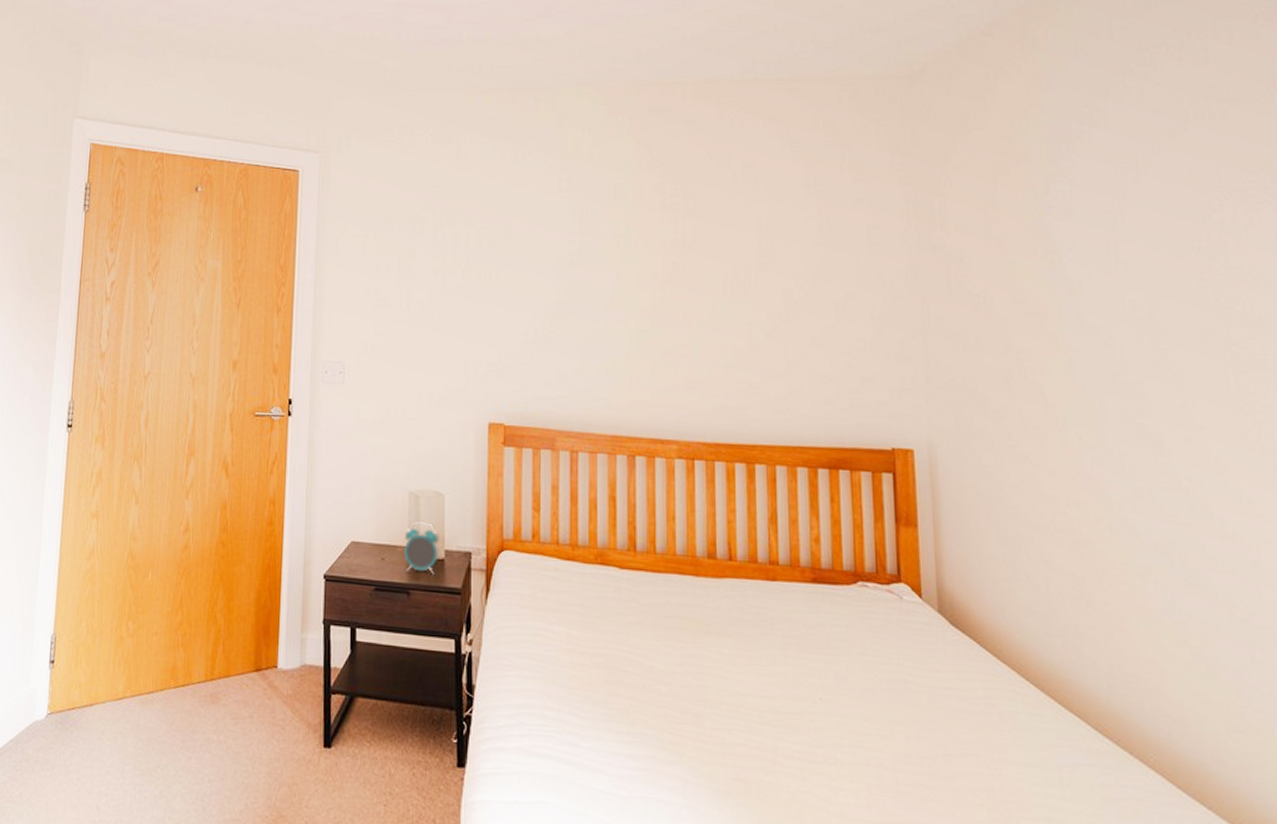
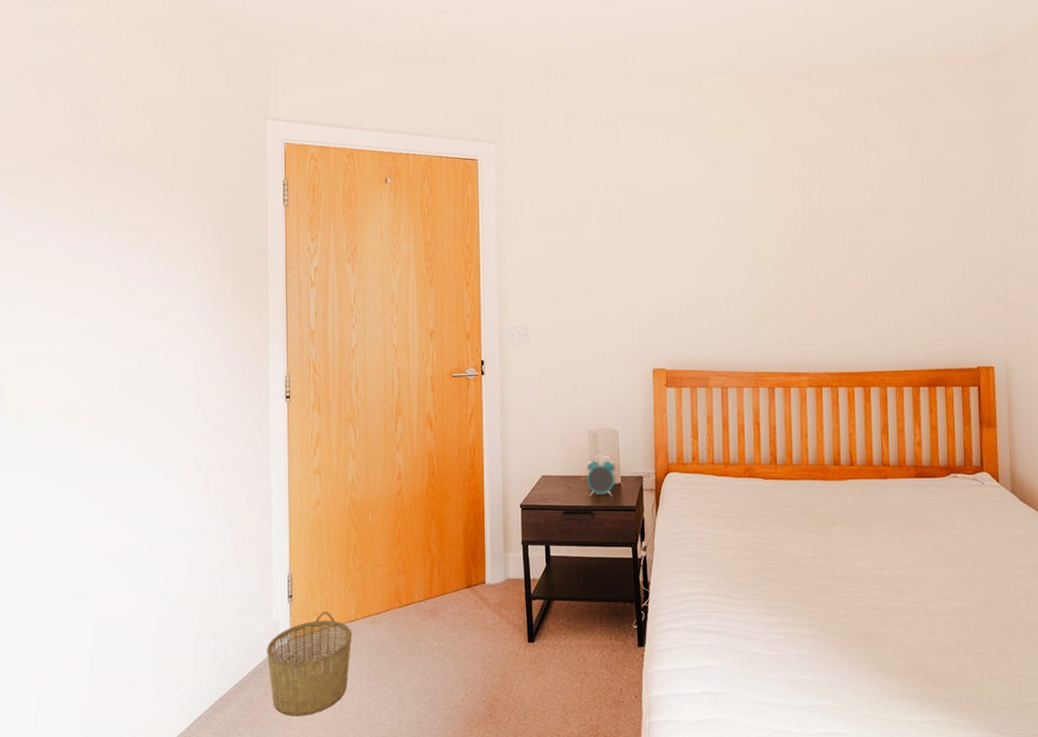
basket: none [19,684,119,811] -> present [266,611,353,716]

